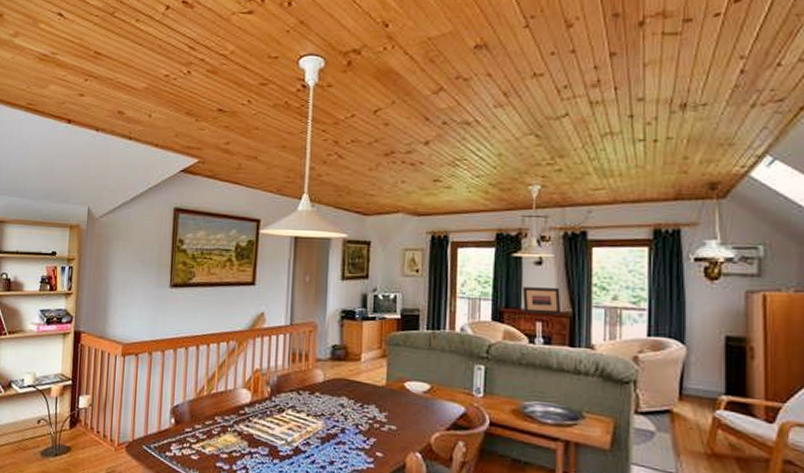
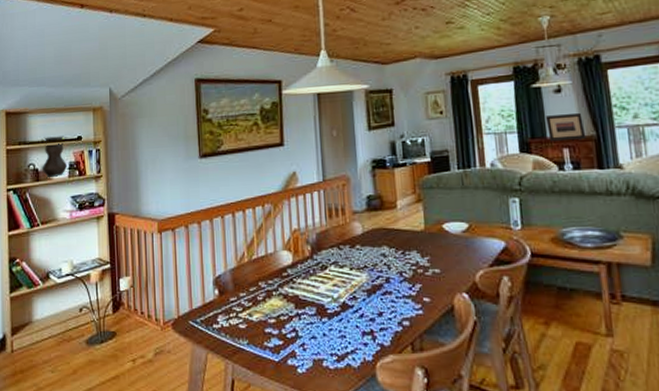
vase: none [14,248,40,289] -> present [42,136,68,177]

